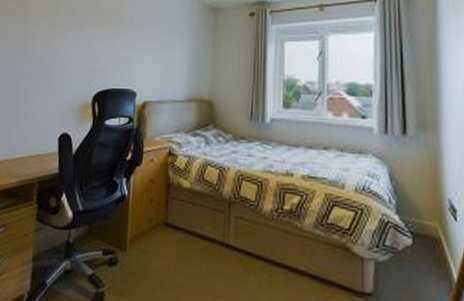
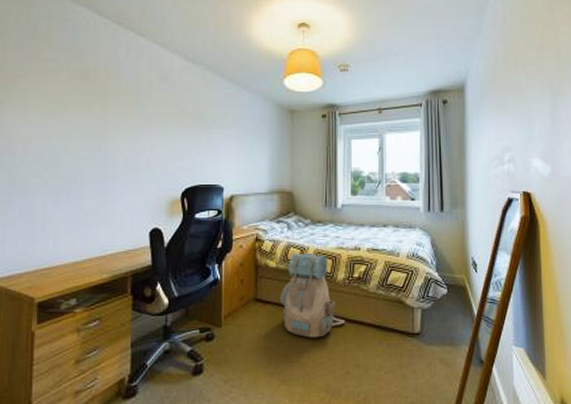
backpack: none [194,172,273,281] -> present [280,252,346,338]

